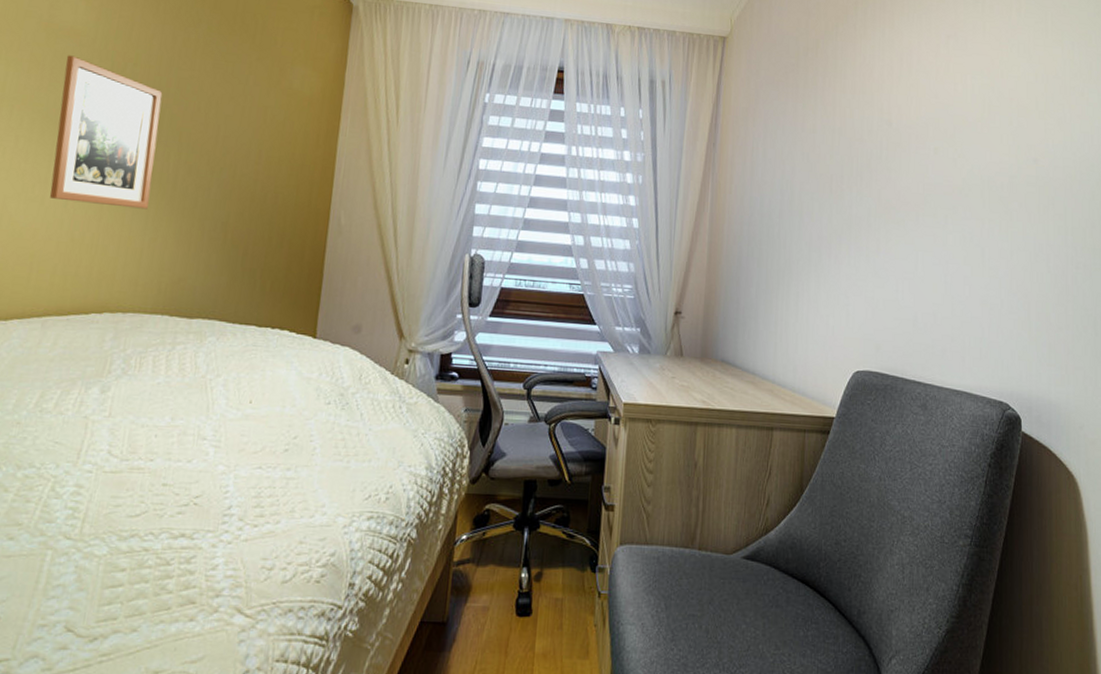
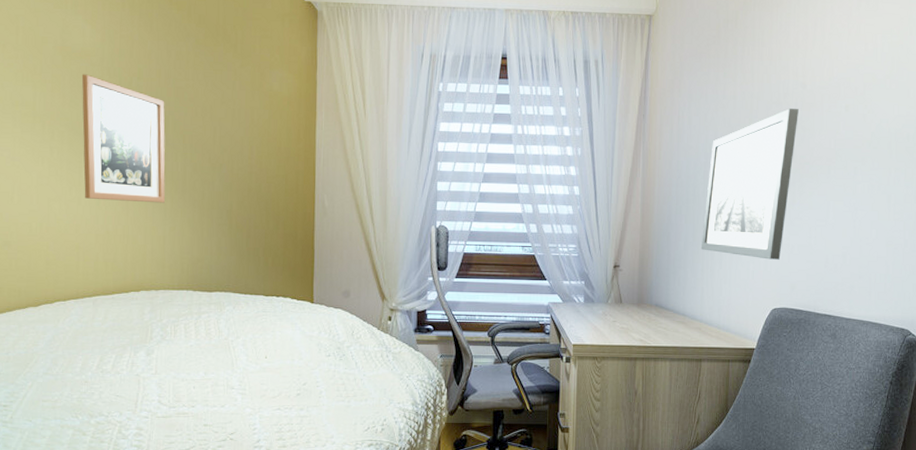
wall art: none [774,146,884,315] -> present [700,107,799,260]

